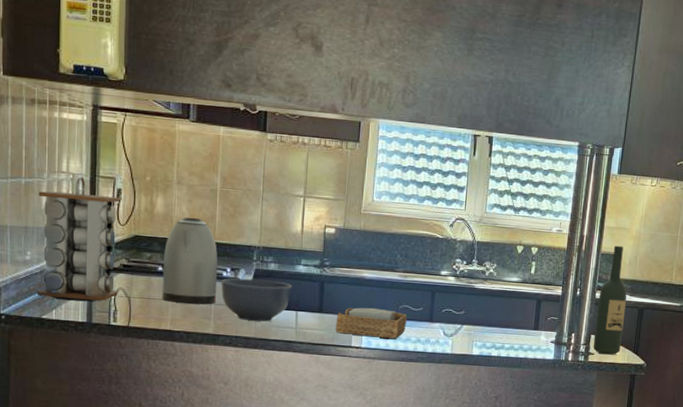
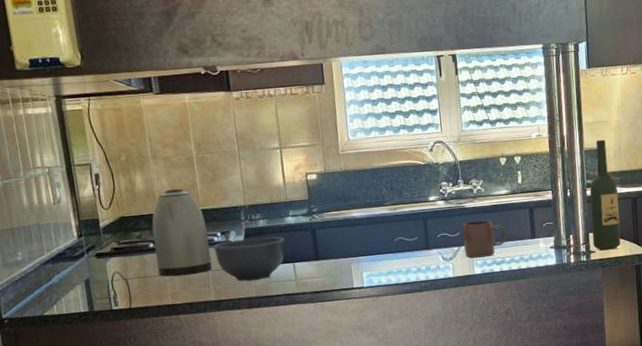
spice rack: present [37,175,120,302] -> none [17,167,115,294]
napkin holder: present [335,307,408,340] -> none [333,244,405,277]
mug: none [466,302,510,340] -> present [462,220,506,258]

